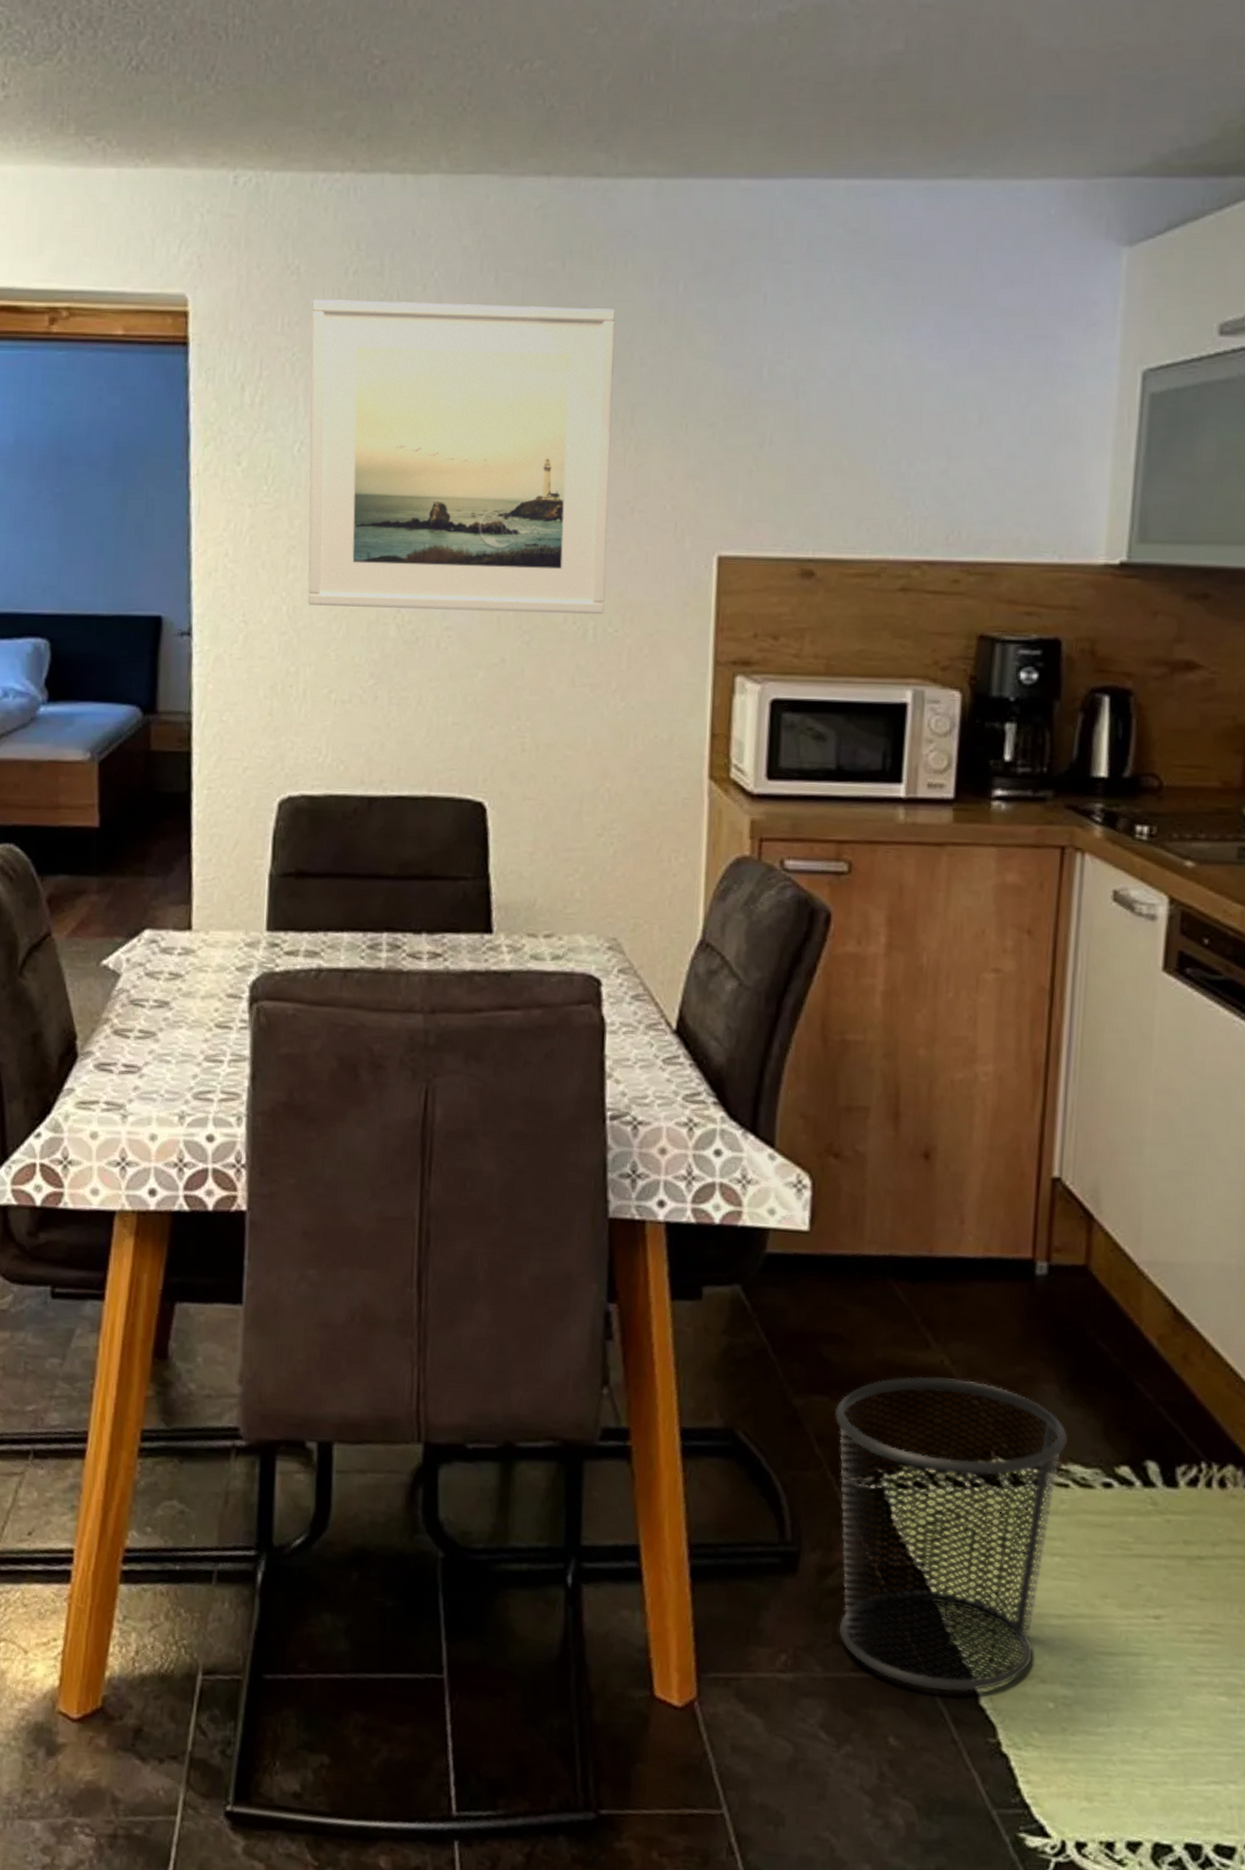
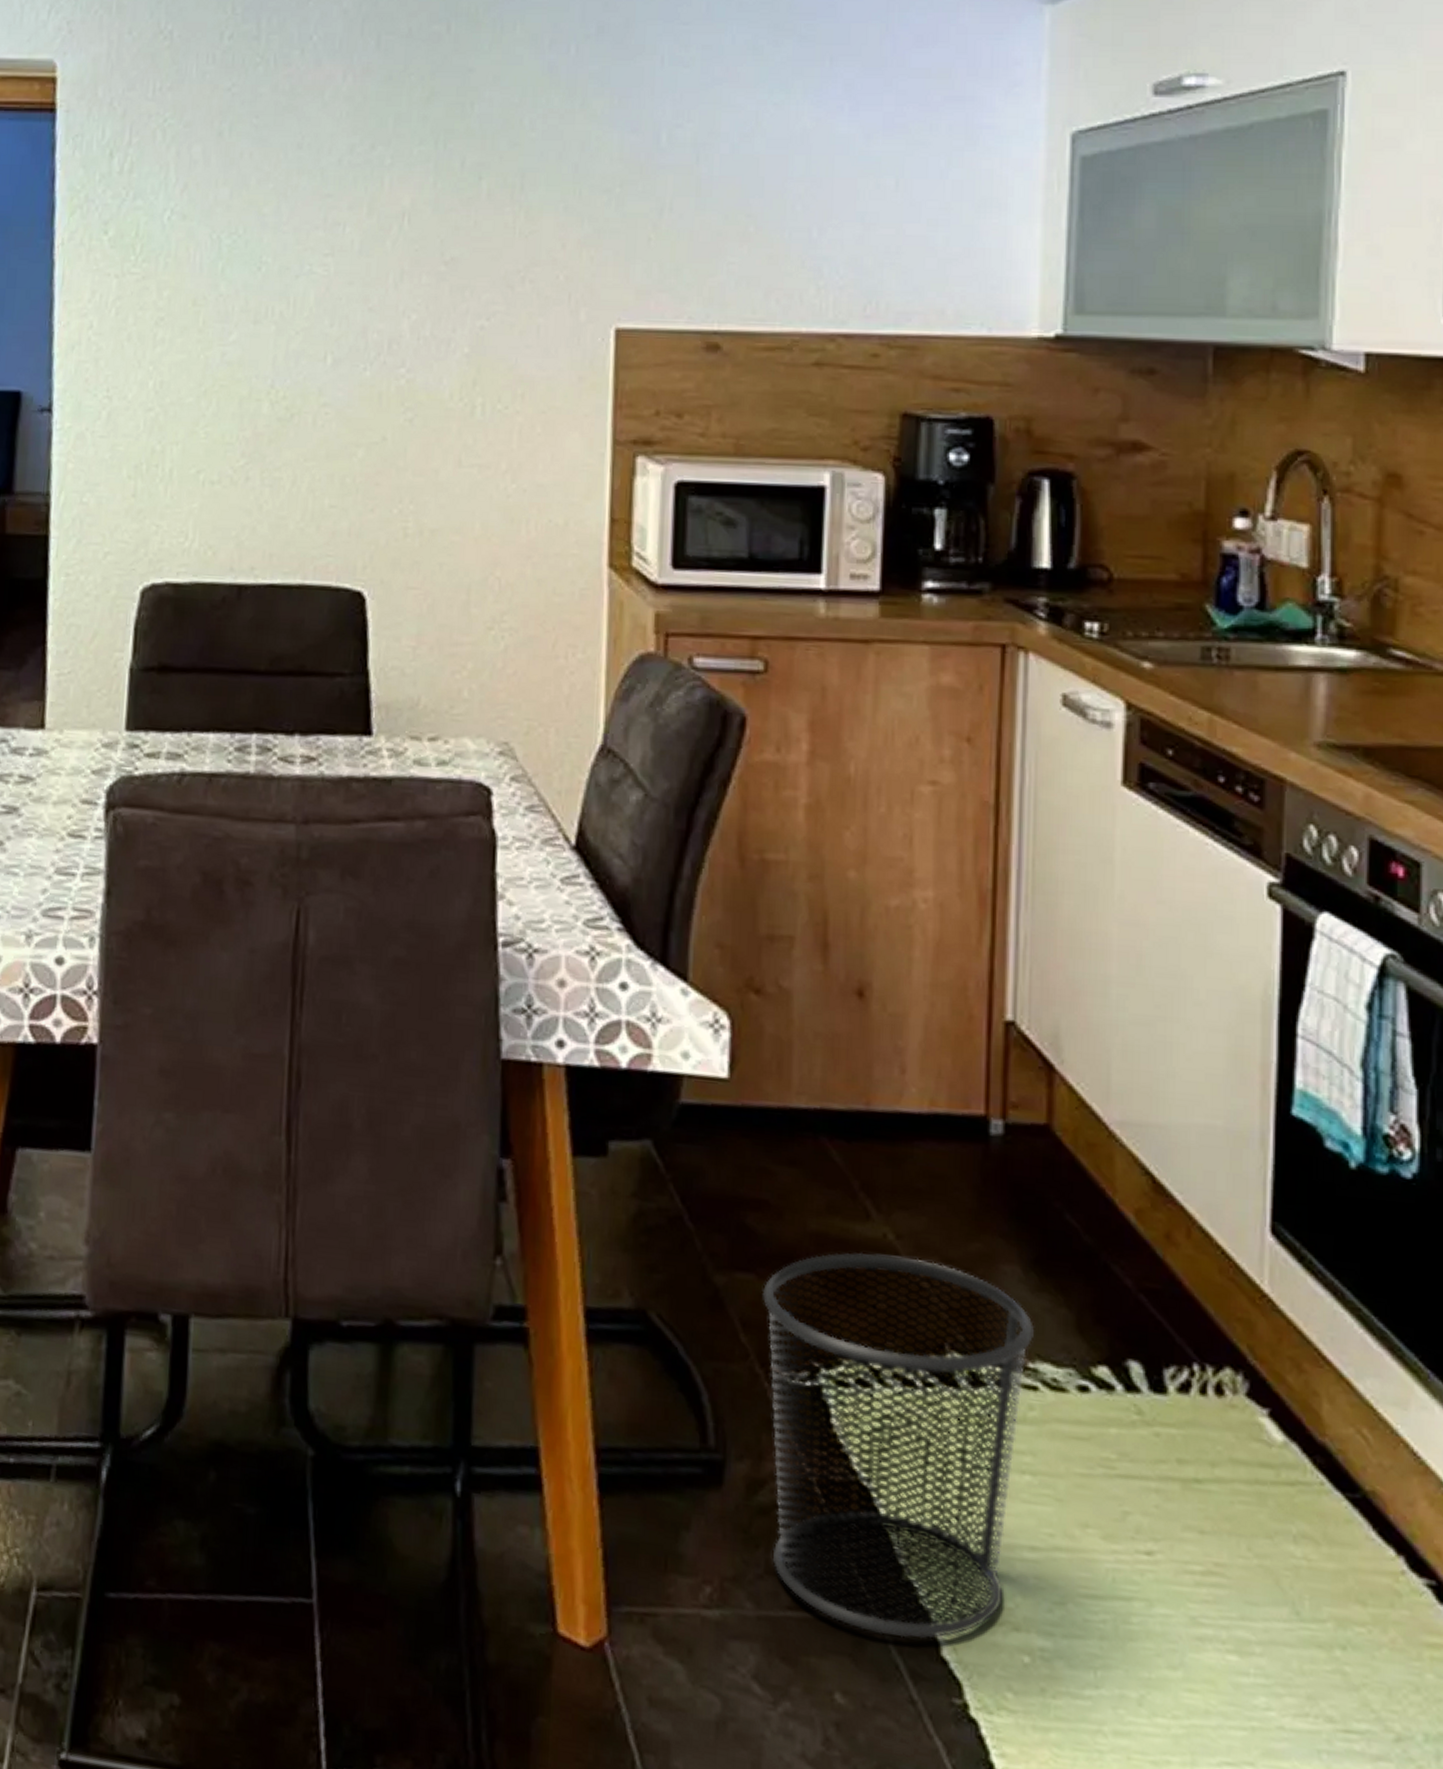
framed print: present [307,300,615,614] -> none [176,65,503,390]

